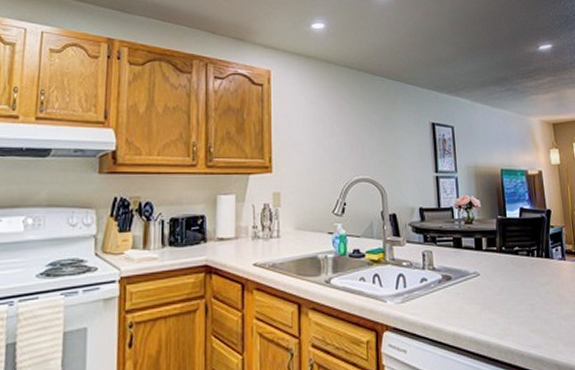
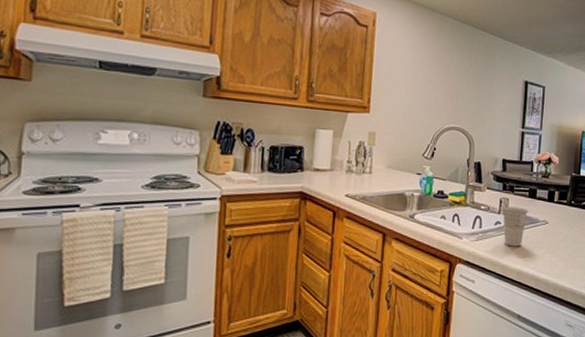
cup: none [427,259,456,306] -> present [502,206,528,247]

